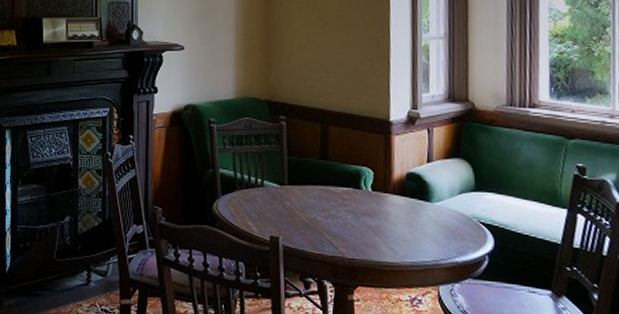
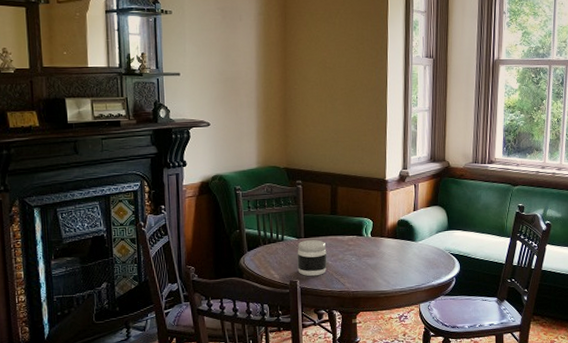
jar: none [279,188,316,234] -> present [297,240,327,277]

